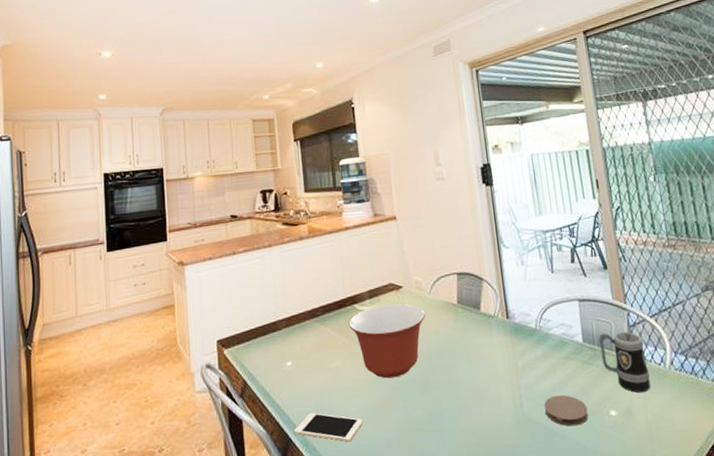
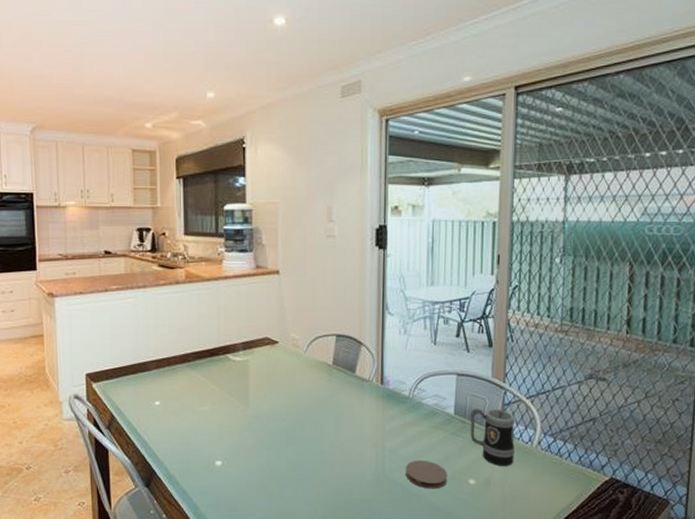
cell phone: present [294,412,364,442] -> none [159,450,227,480]
mixing bowl: present [348,303,425,379] -> none [220,357,298,427]

